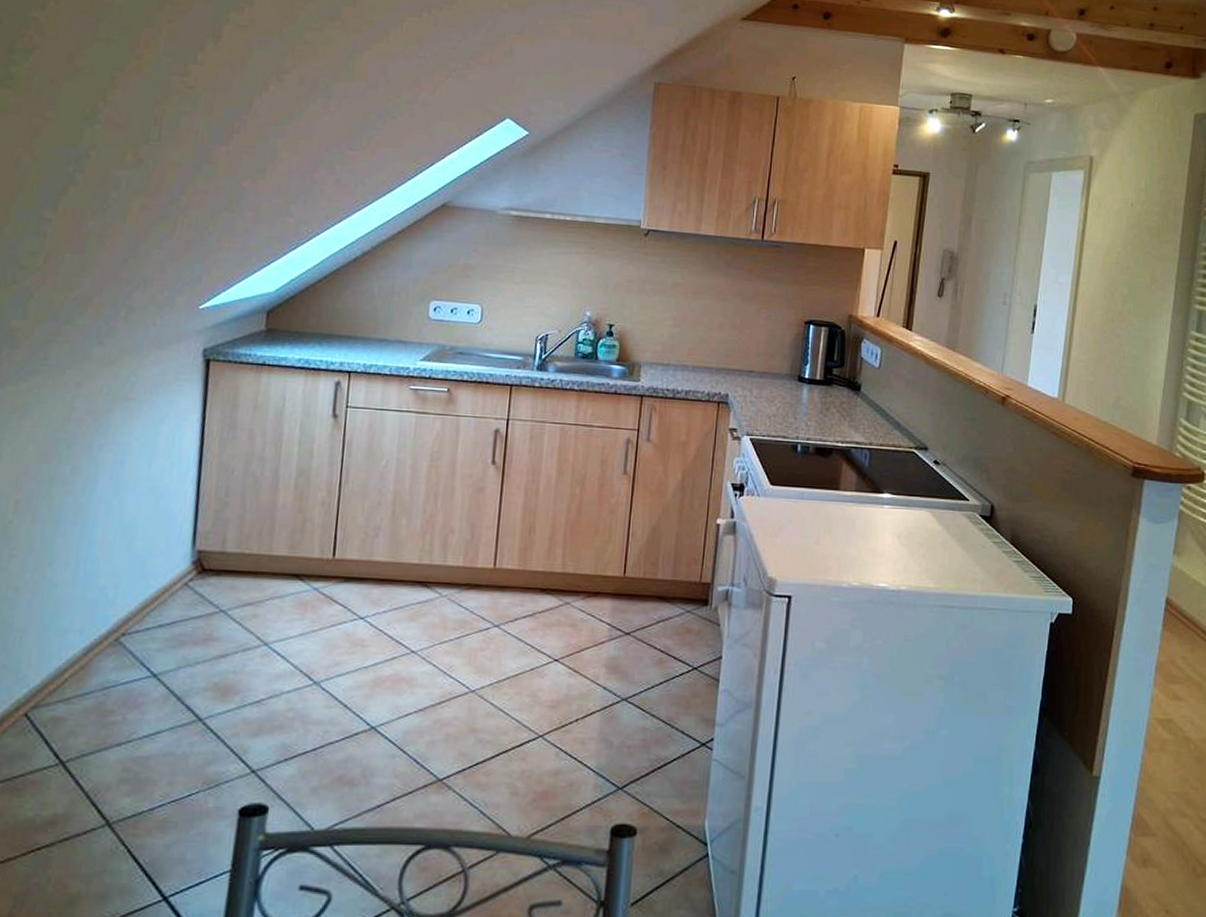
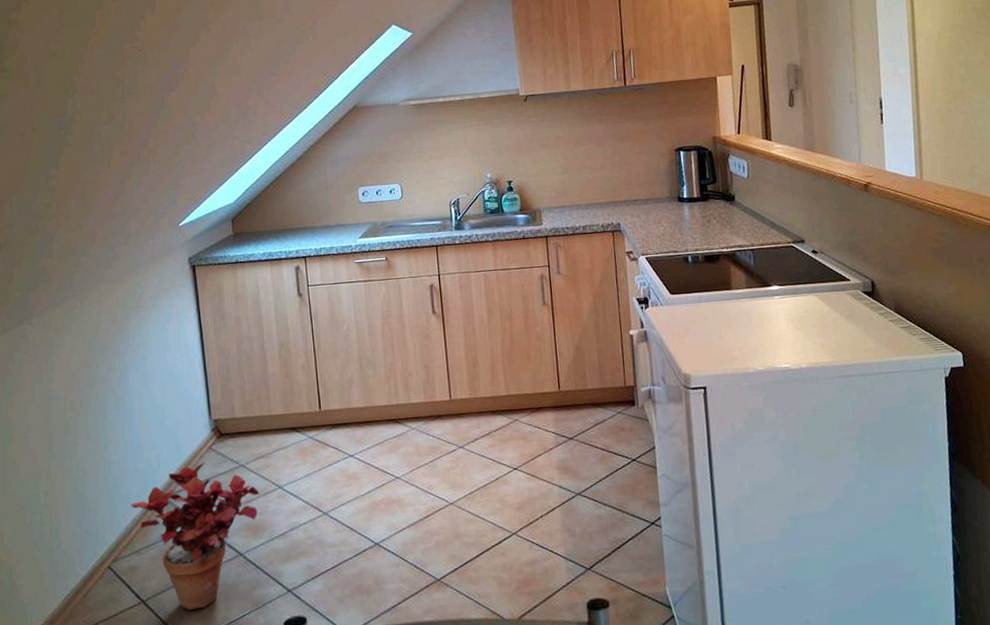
potted plant: none [69,601,239,781] -> present [131,463,260,610]

